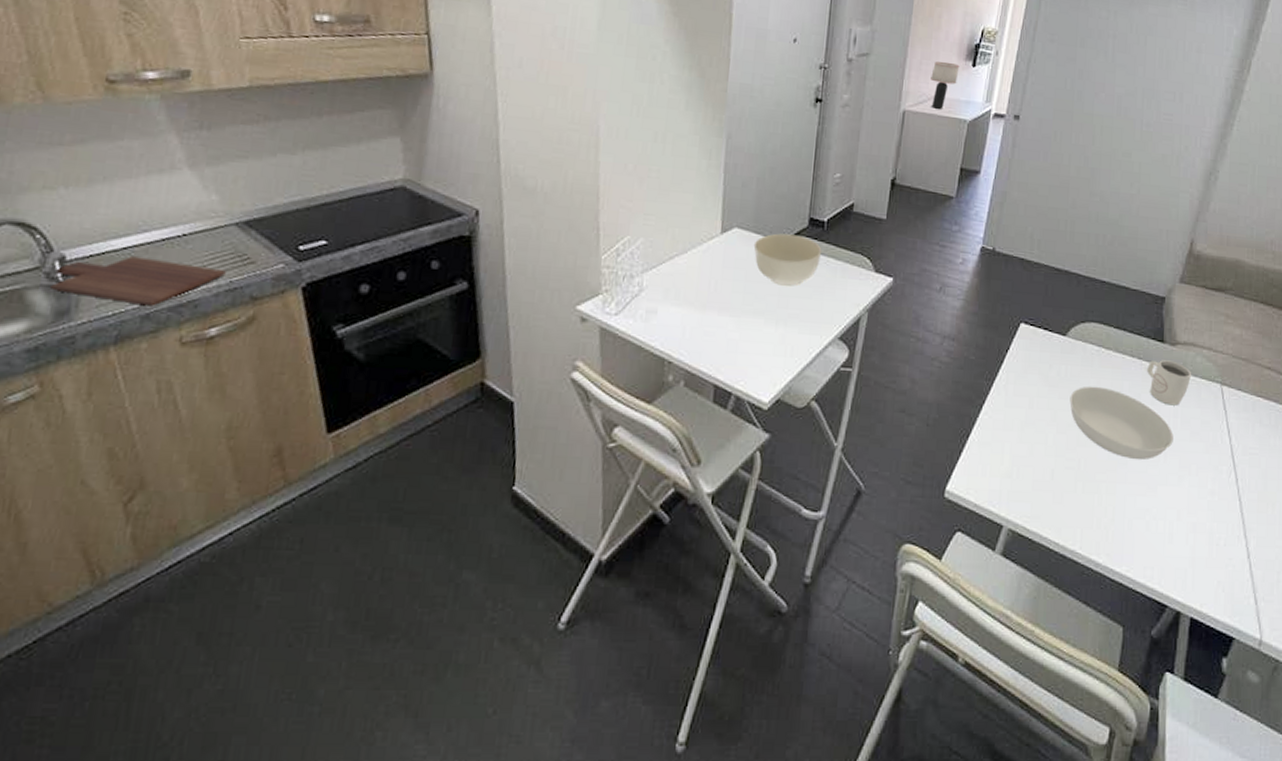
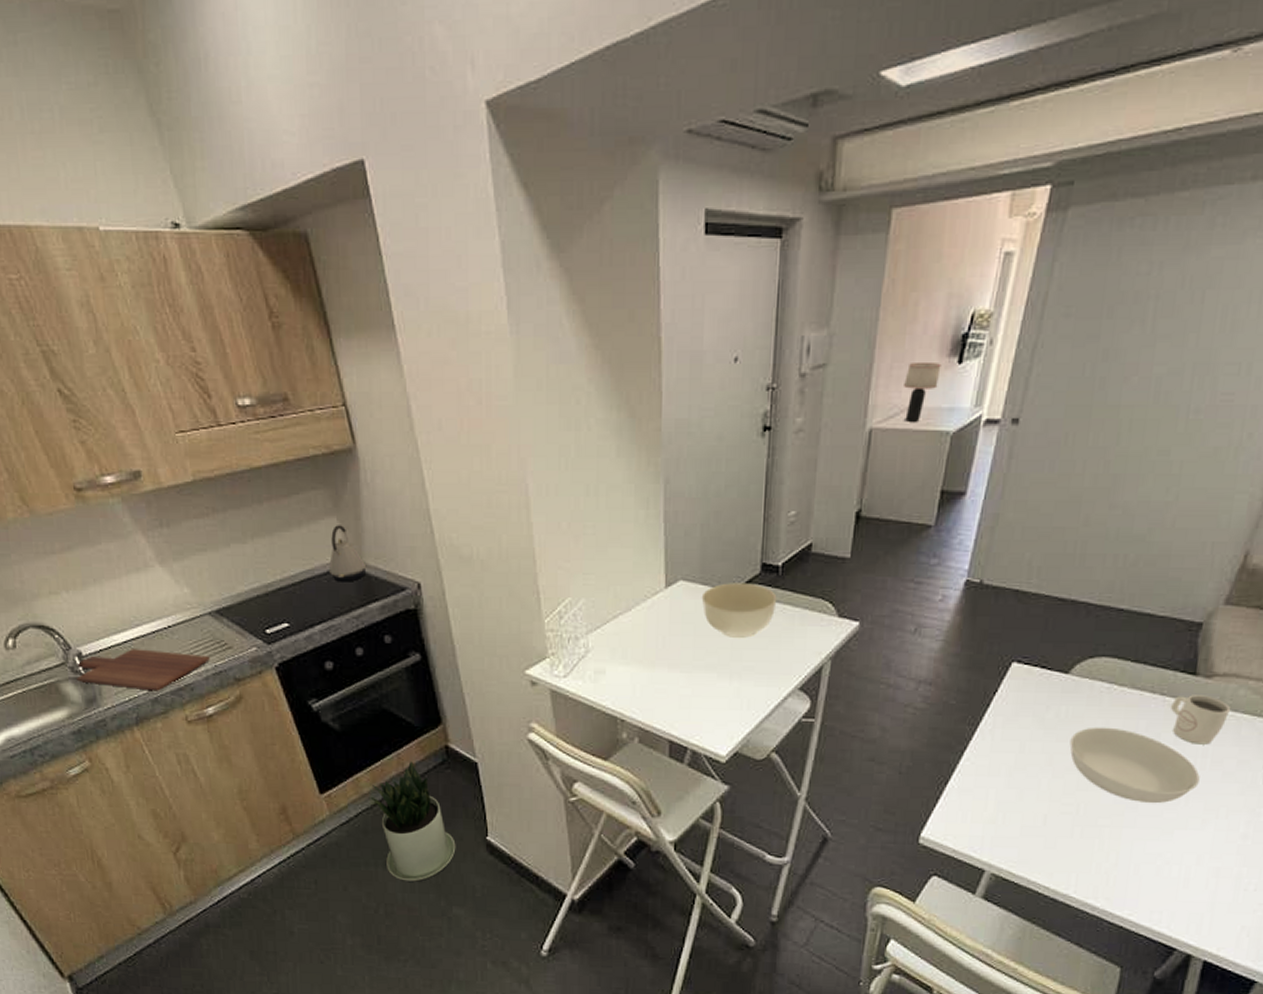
kettle: none [383,145,423,204] -> present [329,525,366,582]
planter: none [386,398,478,540] -> present [370,761,456,882]

